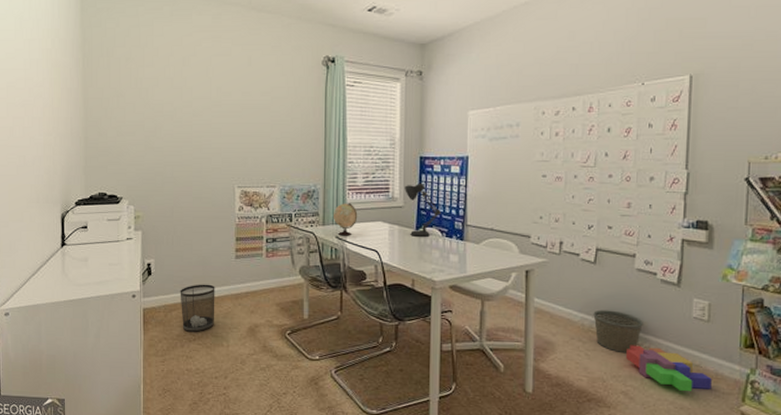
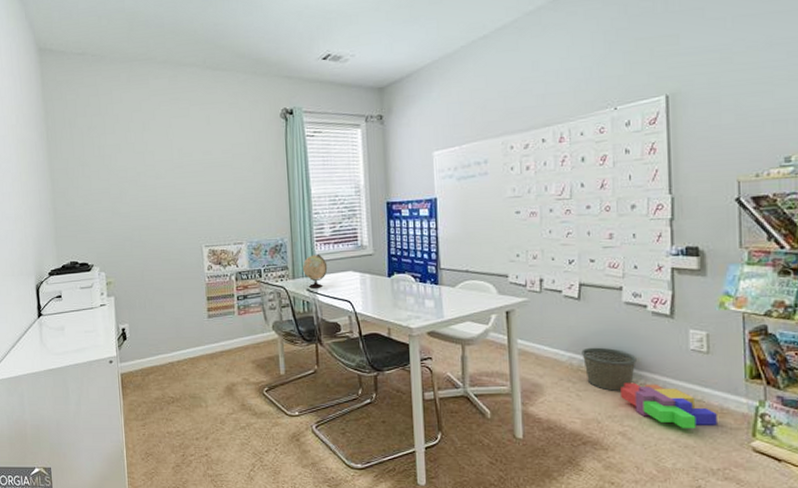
waste bin: present [180,284,215,332] -> none [155,345,192,394]
desk lamp: present [405,182,441,238] -> none [373,228,413,285]

